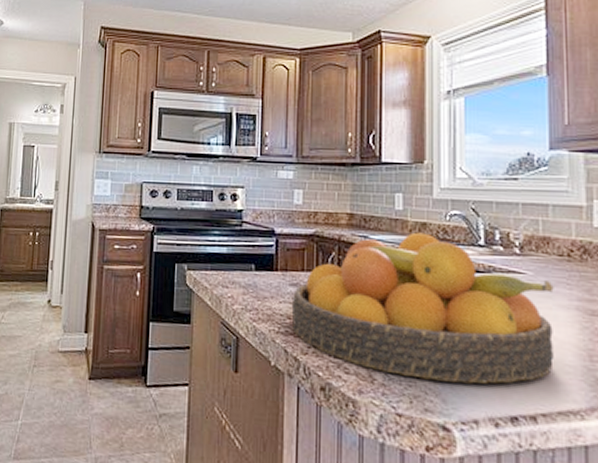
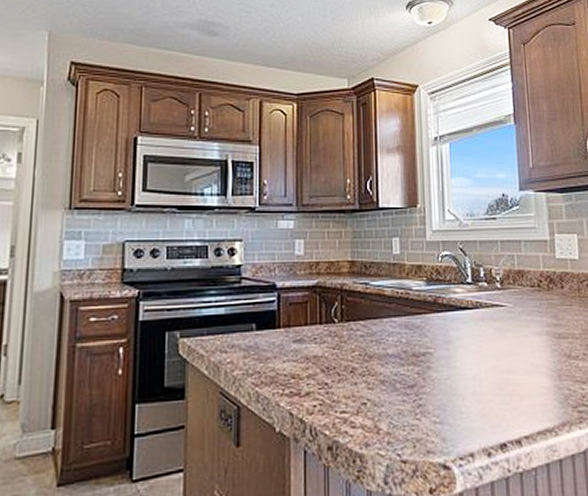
fruit bowl: present [291,232,554,384] -> none [295,275,532,421]

